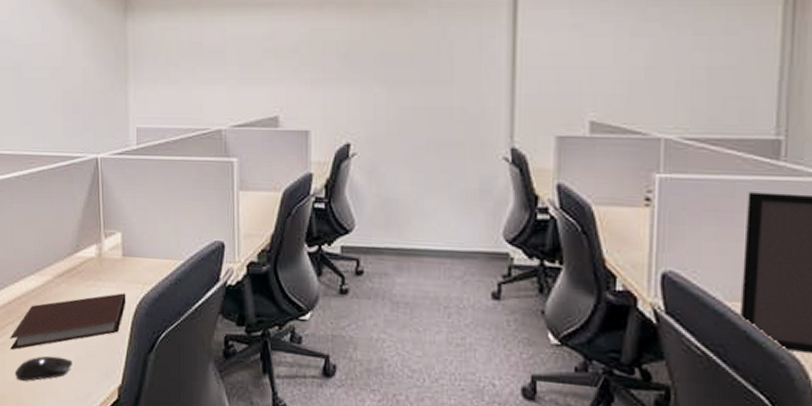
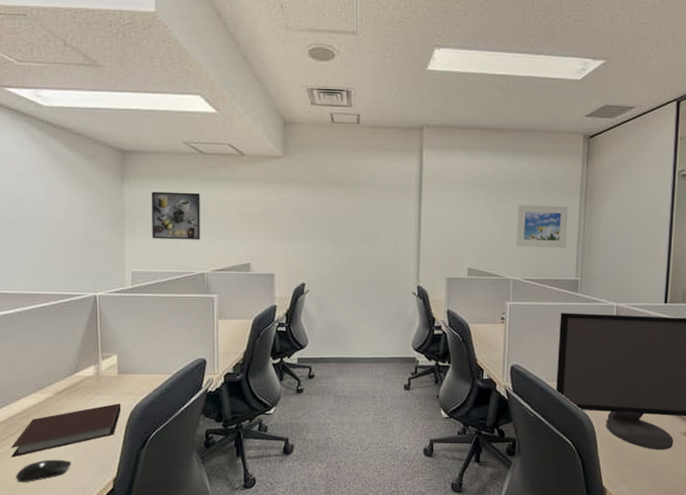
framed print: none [158,24,216,87] -> present [151,191,200,240]
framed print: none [671,21,763,88] -> present [516,204,569,248]

